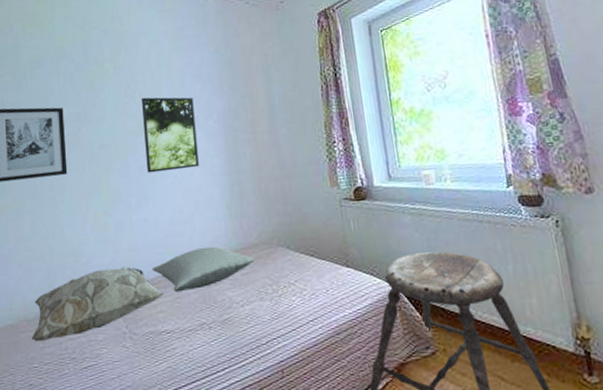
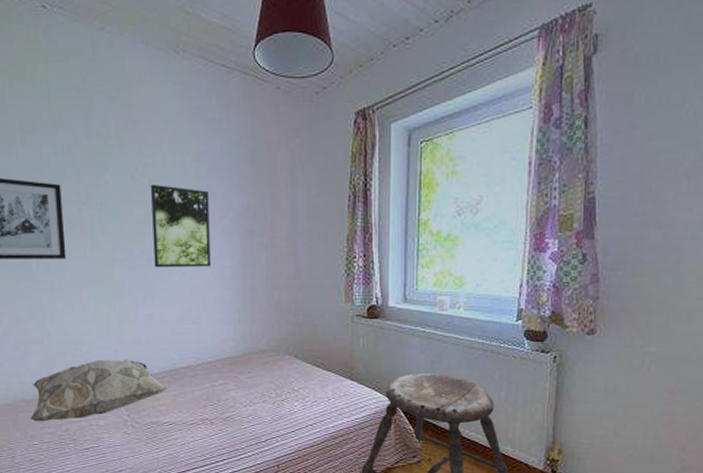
pillow: present [152,246,255,292] -> none [156,348,262,388]

